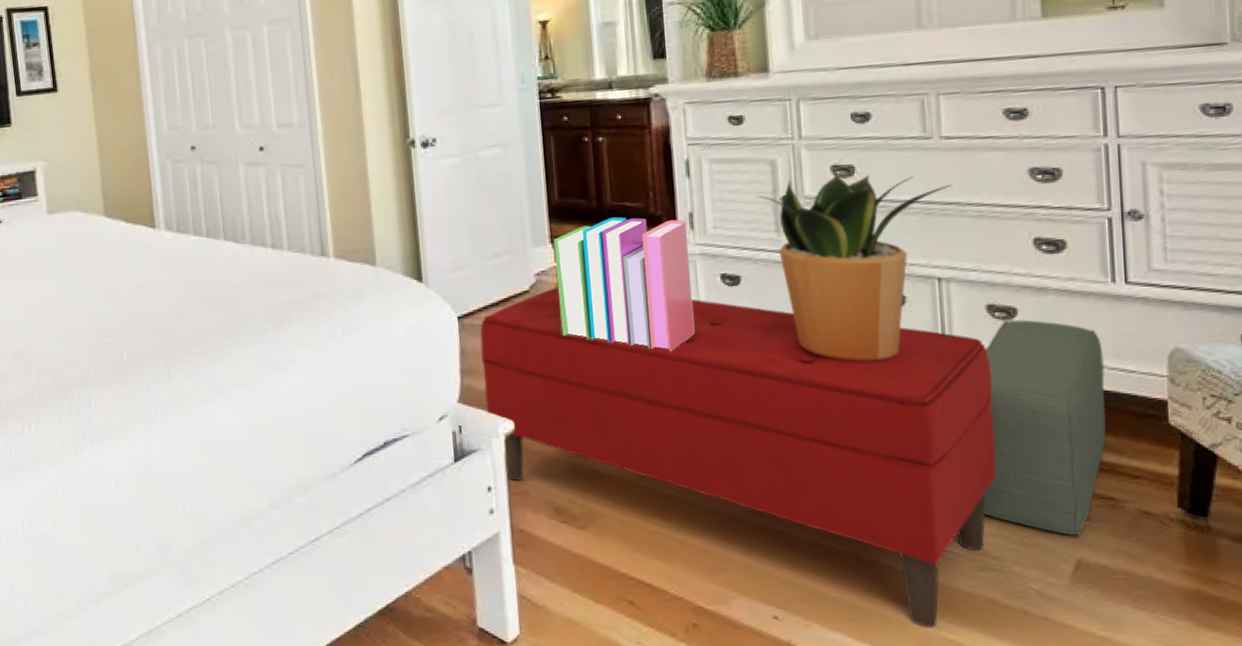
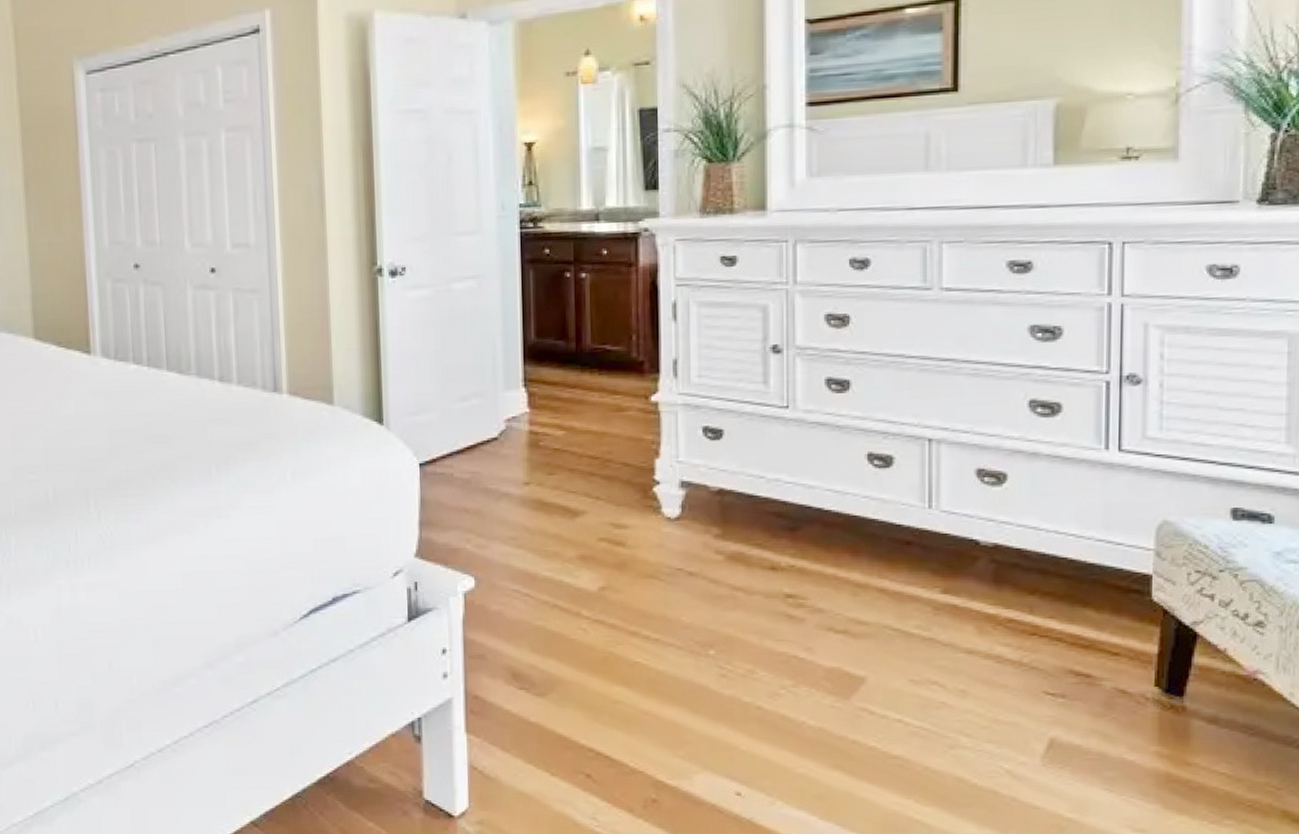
bench: present [480,286,997,628] -> none [441,434,977,807]
books: present [553,217,695,352] -> none [527,361,672,509]
potted plant: present [756,173,953,362] -> none [745,322,951,526]
pouf: present [983,319,1107,535] -> none [959,485,1092,713]

